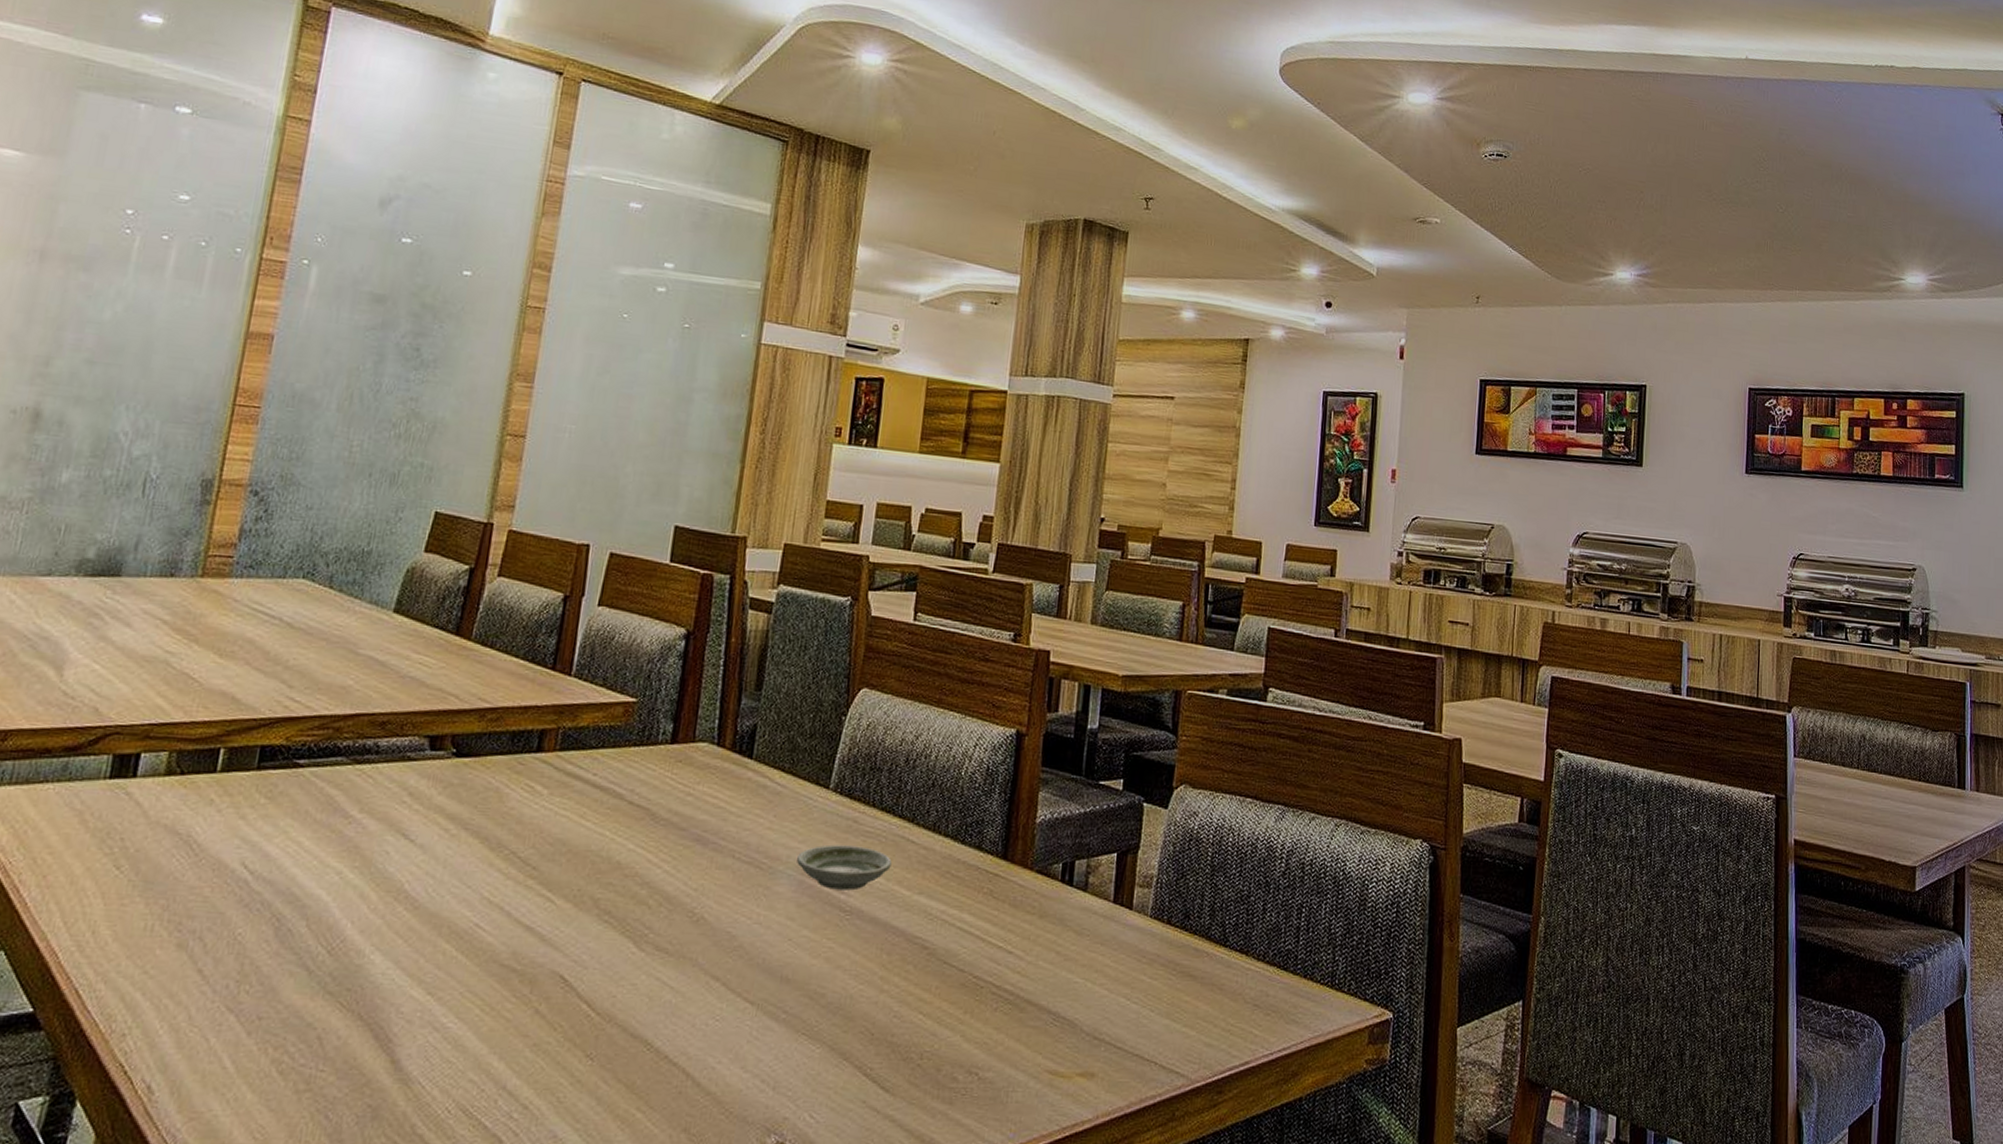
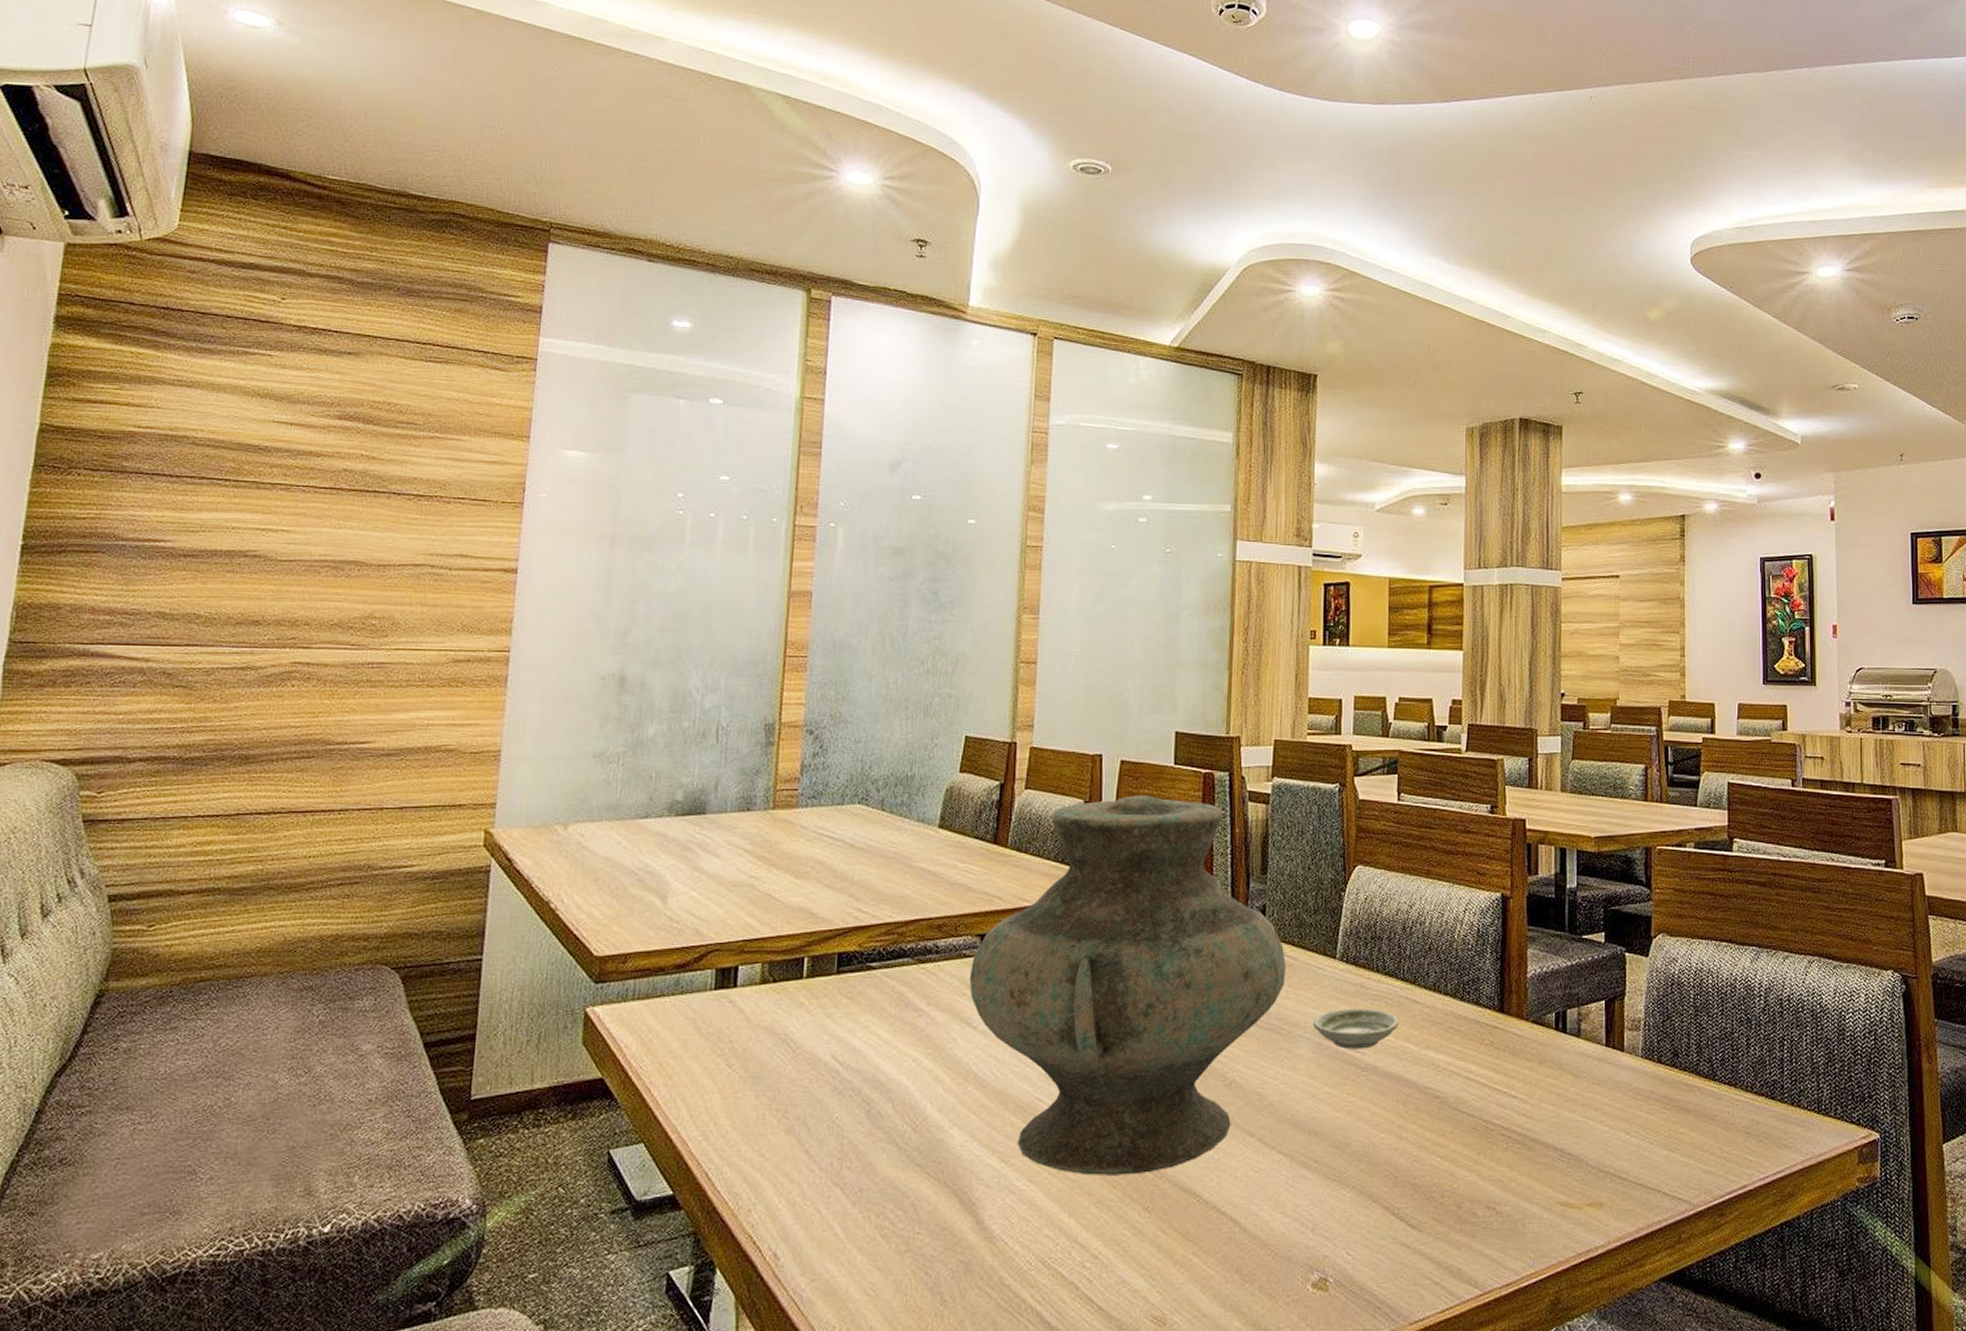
vase: none [410,592,774,1016] -> present [969,795,1286,1175]

